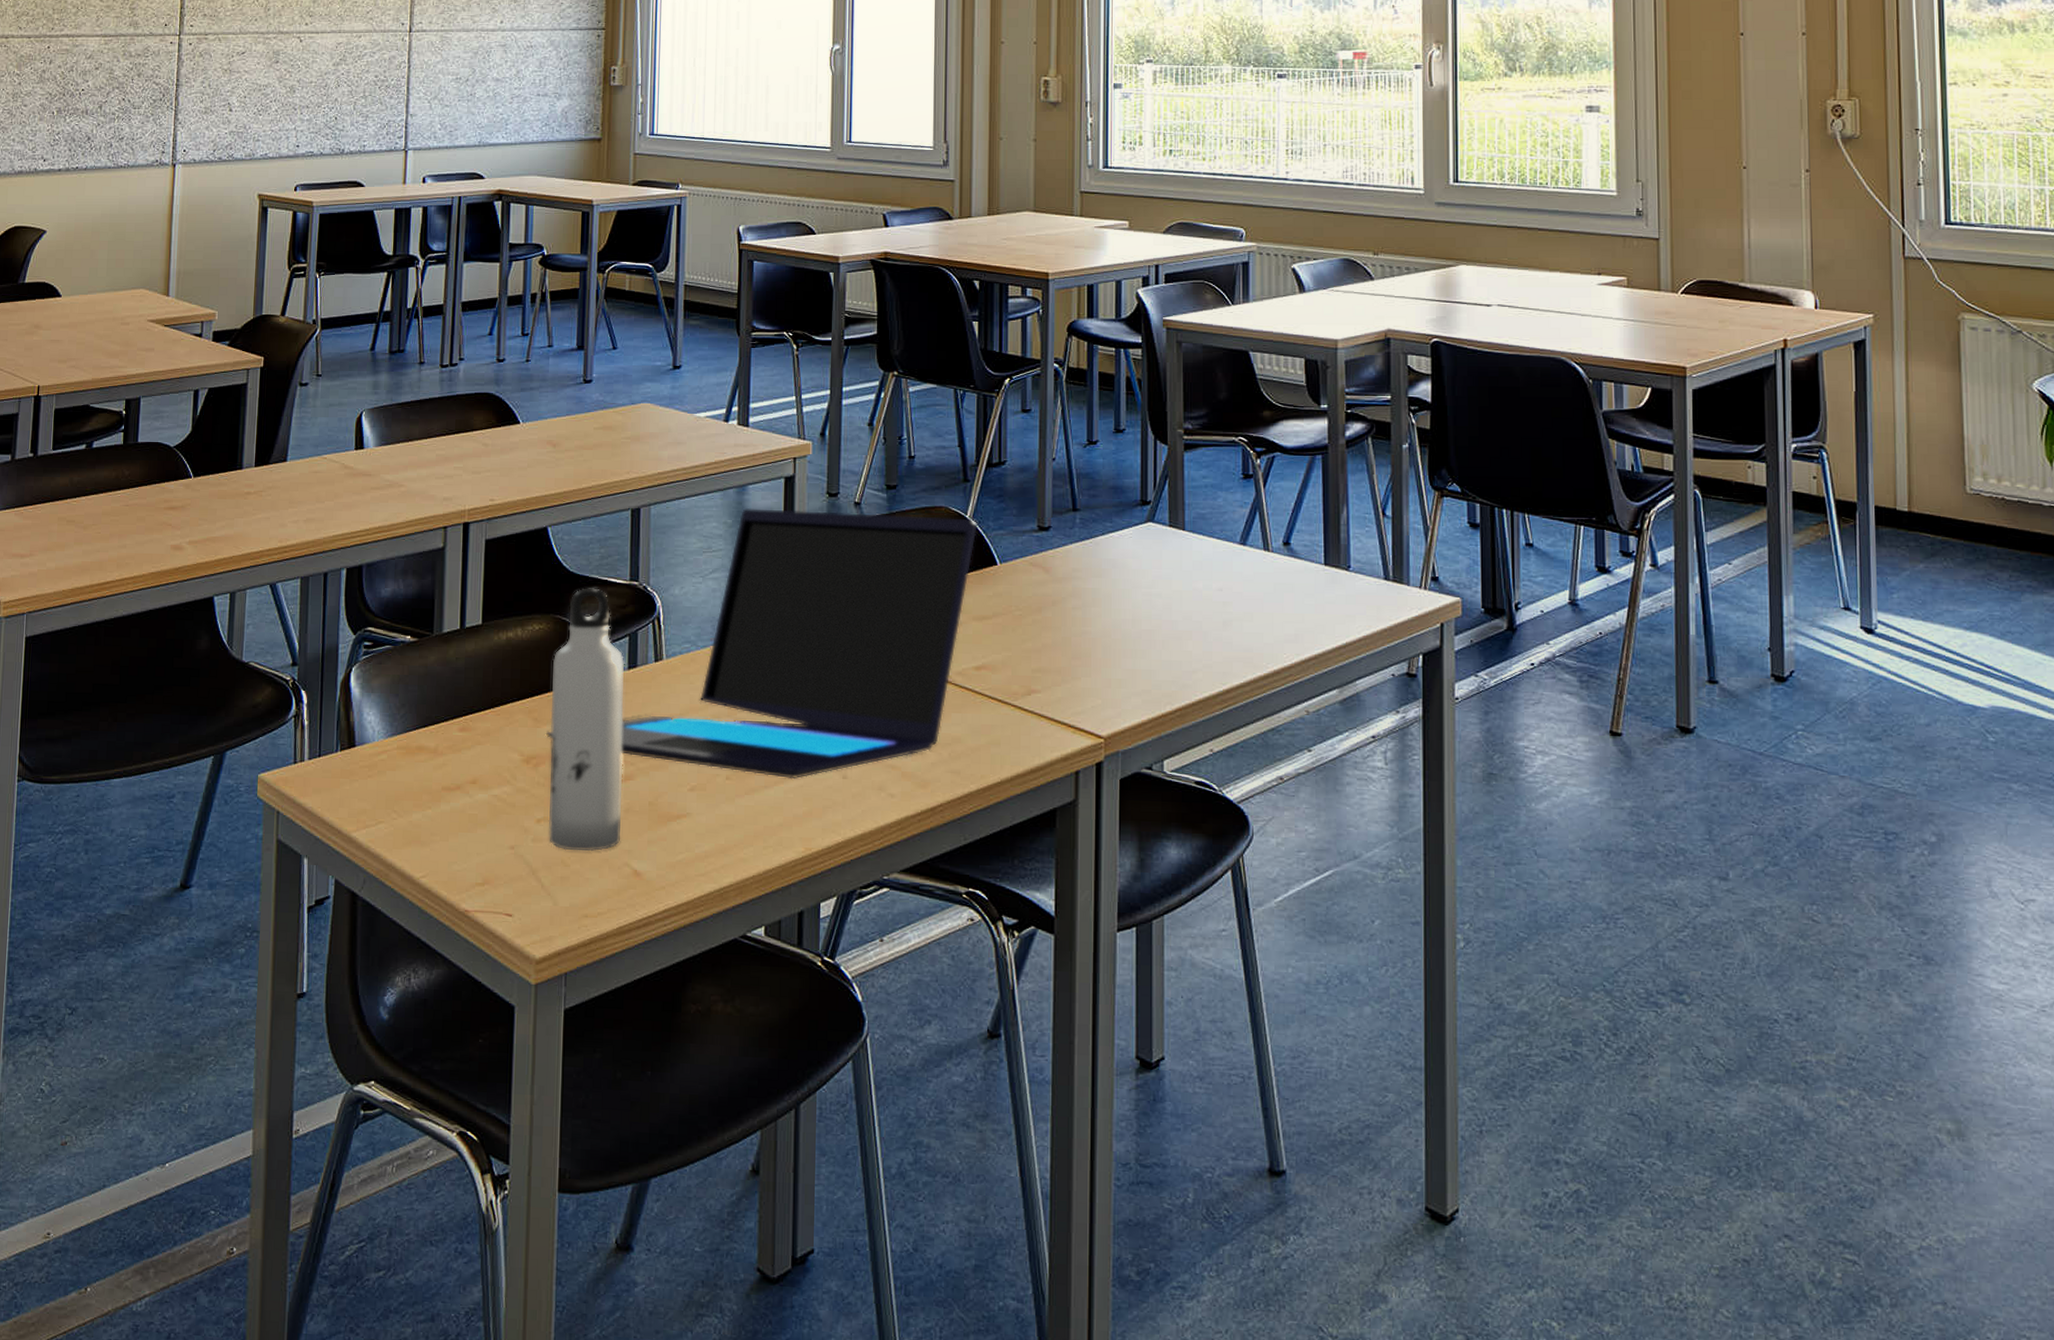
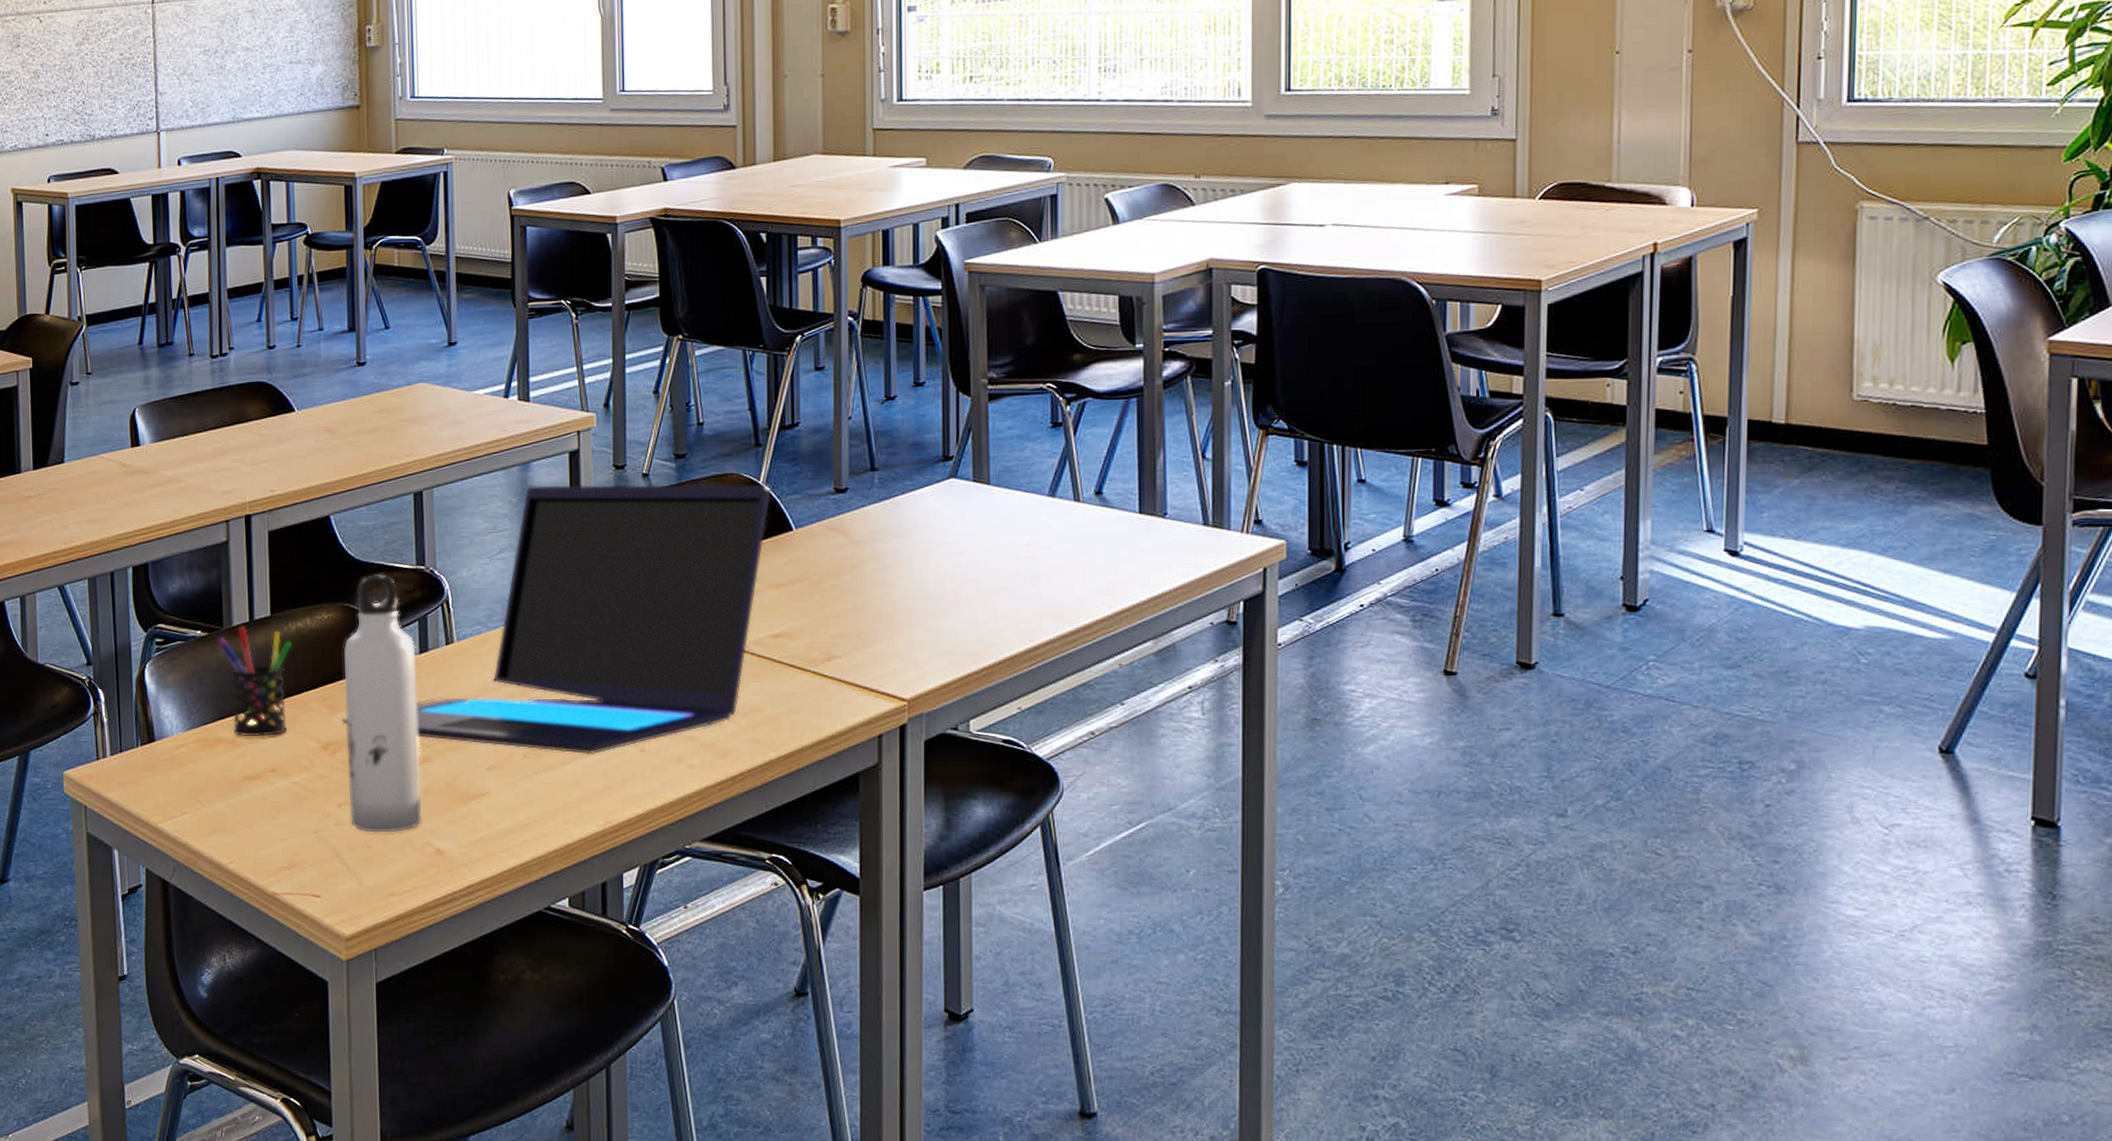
pen holder: none [426,633,502,747] -> present [217,626,293,737]

